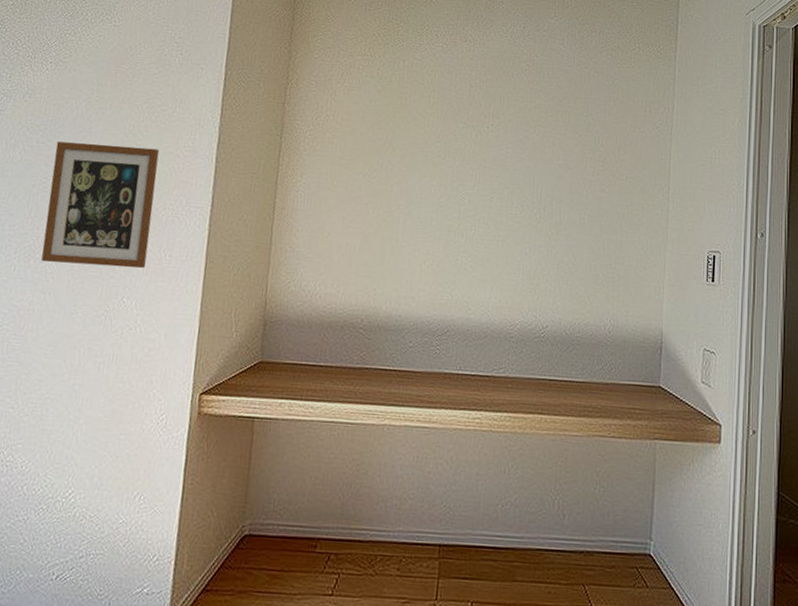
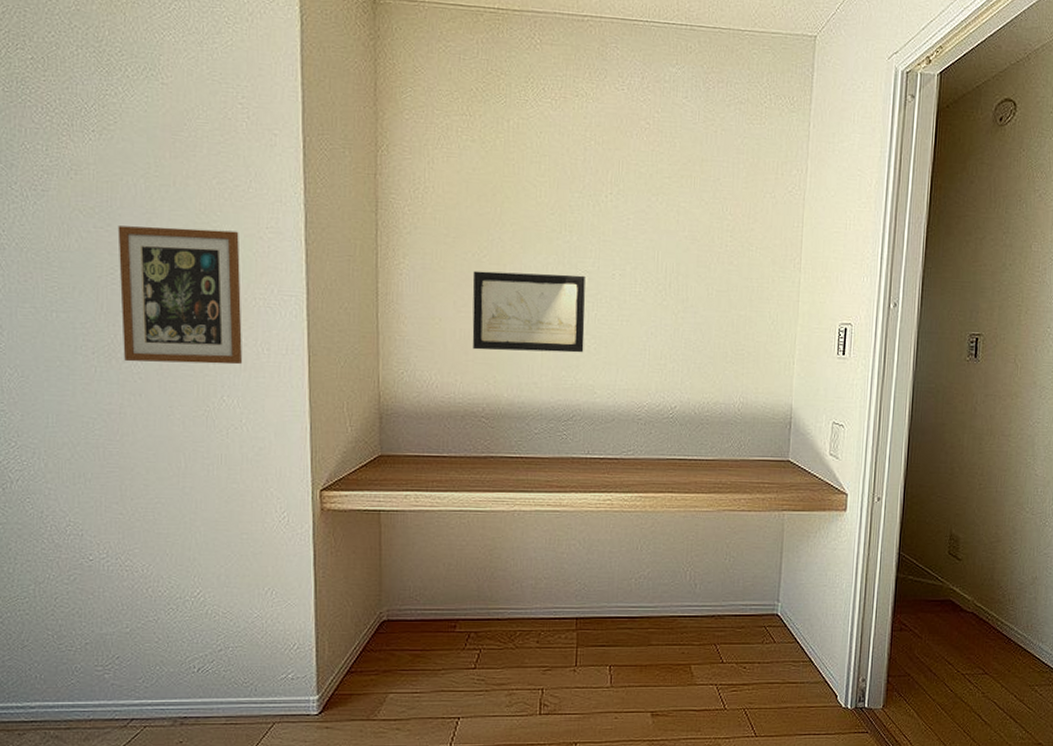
wall art: none [356,190,466,270] -> present [472,271,585,353]

